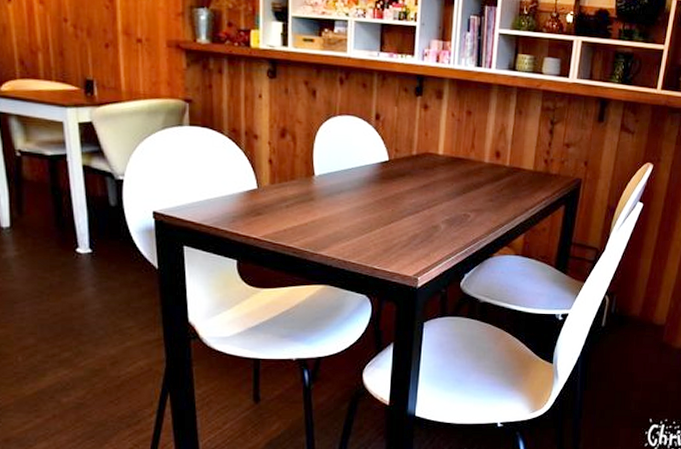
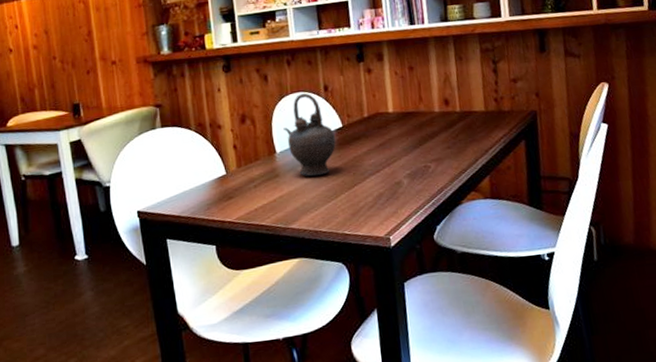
teapot: none [326,118,379,207] -> present [283,93,336,177]

